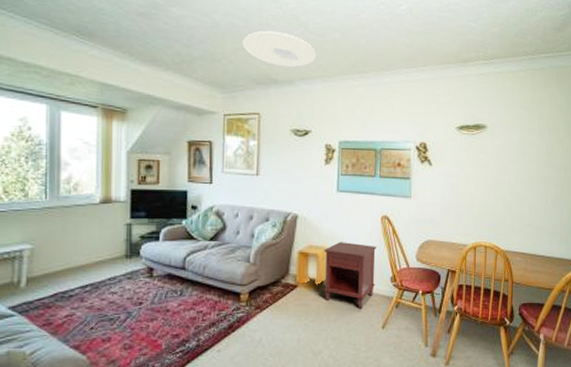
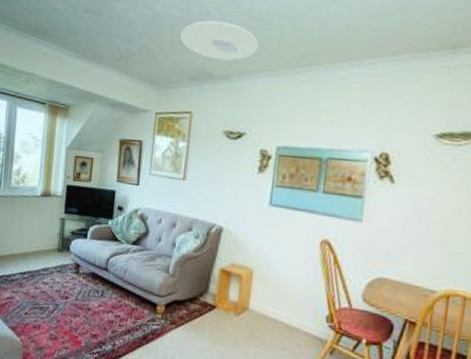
nightstand: present [324,242,377,309] -> none [245,264,313,347]

